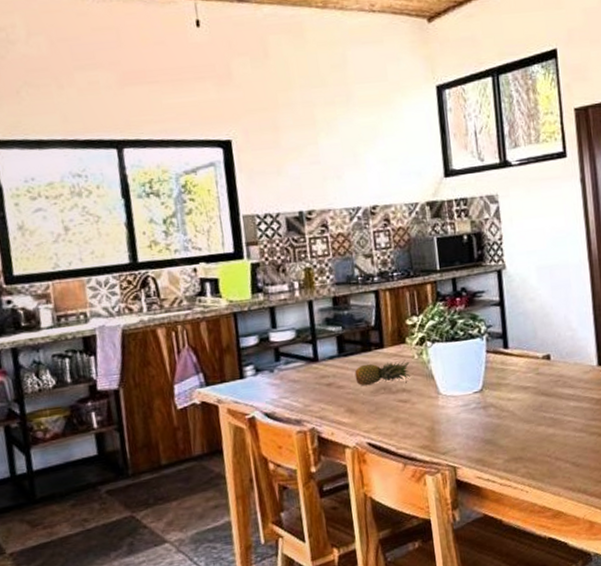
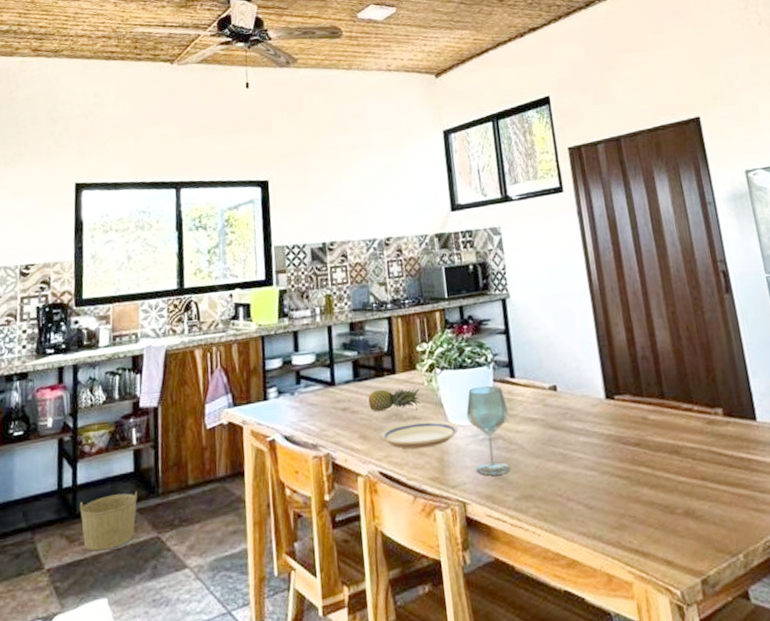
basket: none [38,473,106,534] -> present [79,491,138,552]
plate: none [368,391,450,421] -> present [381,420,459,449]
wine glass: none [457,357,502,442] -> present [466,385,510,476]

